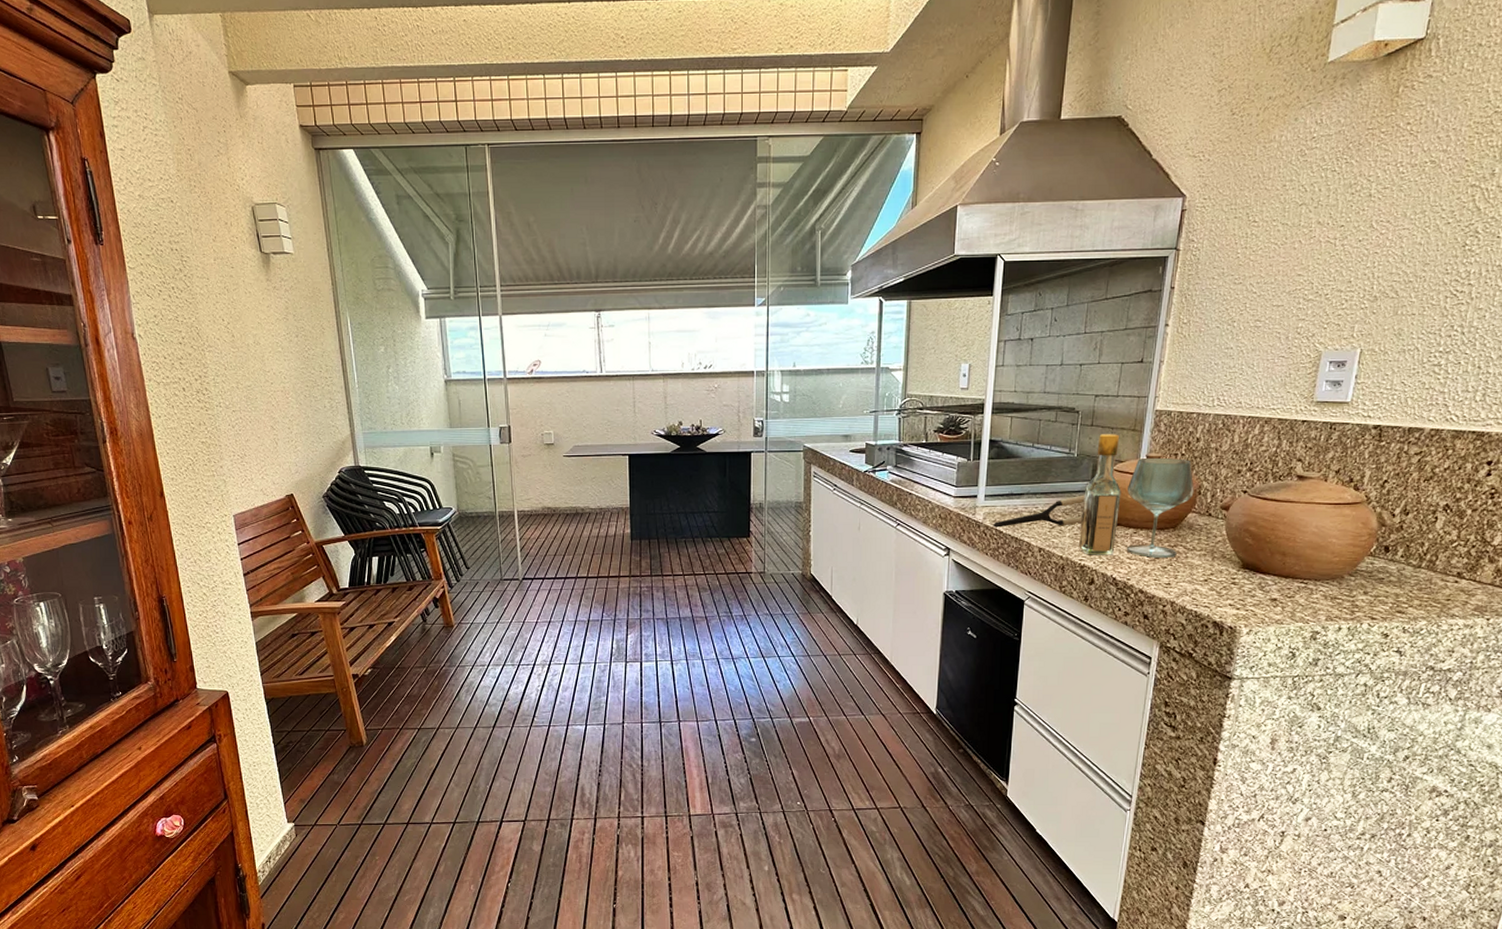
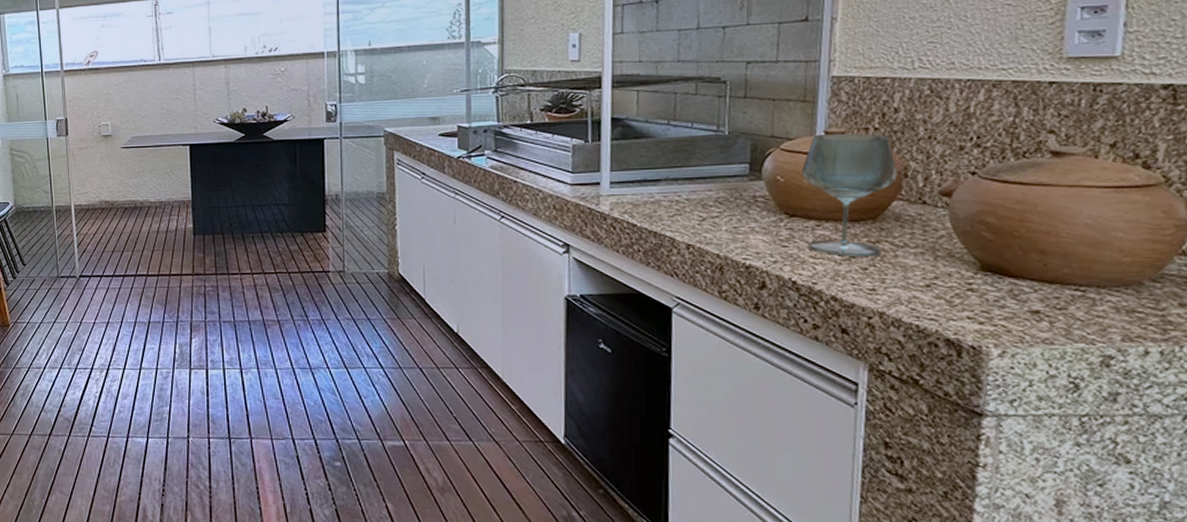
tongs: present [992,494,1085,528] -> none [622,180,744,220]
bottle: present [1078,434,1121,555] -> none [739,106,794,253]

